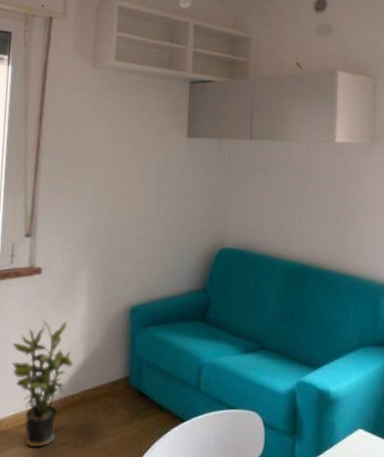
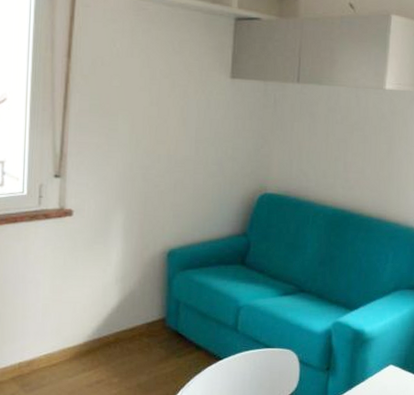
potted plant: present [12,320,73,448] -> none [42,262,107,386]

